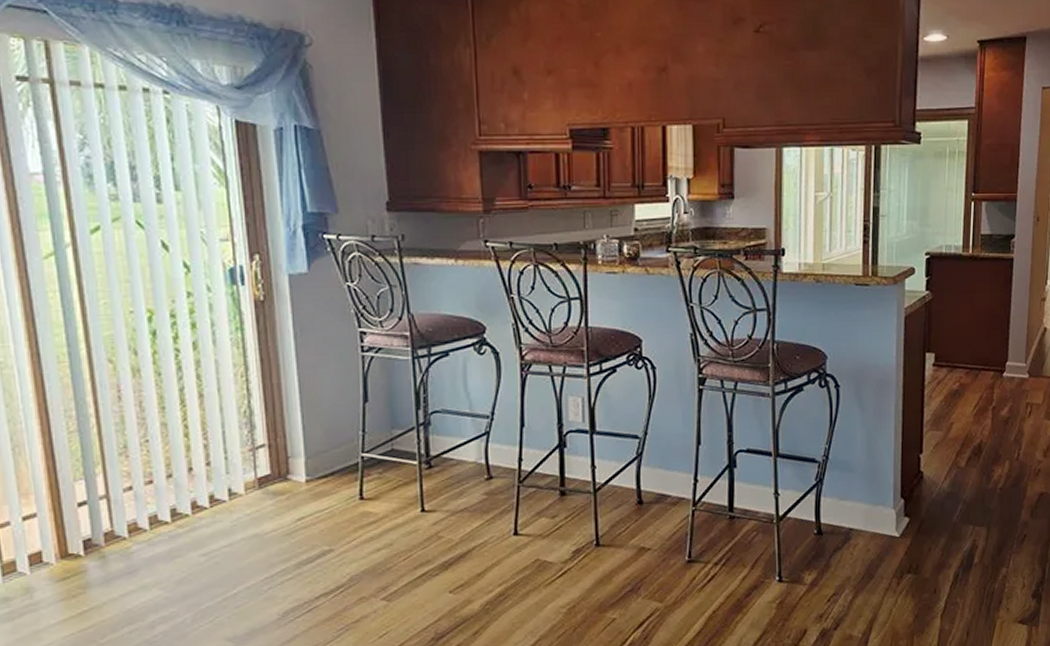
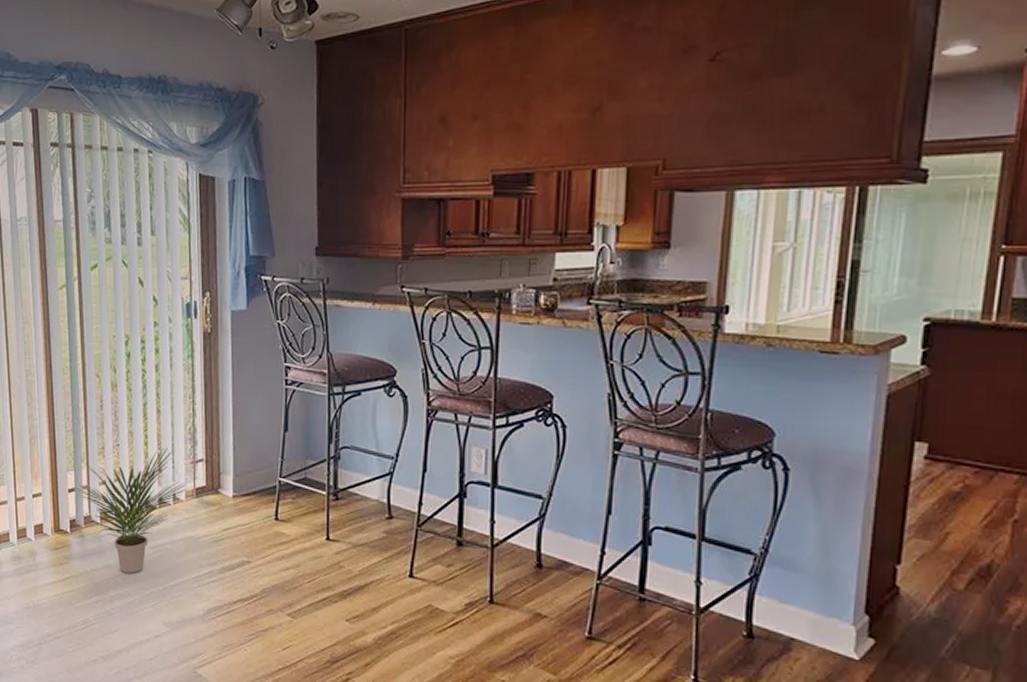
potted plant: none [86,436,246,592] -> present [74,447,187,574]

